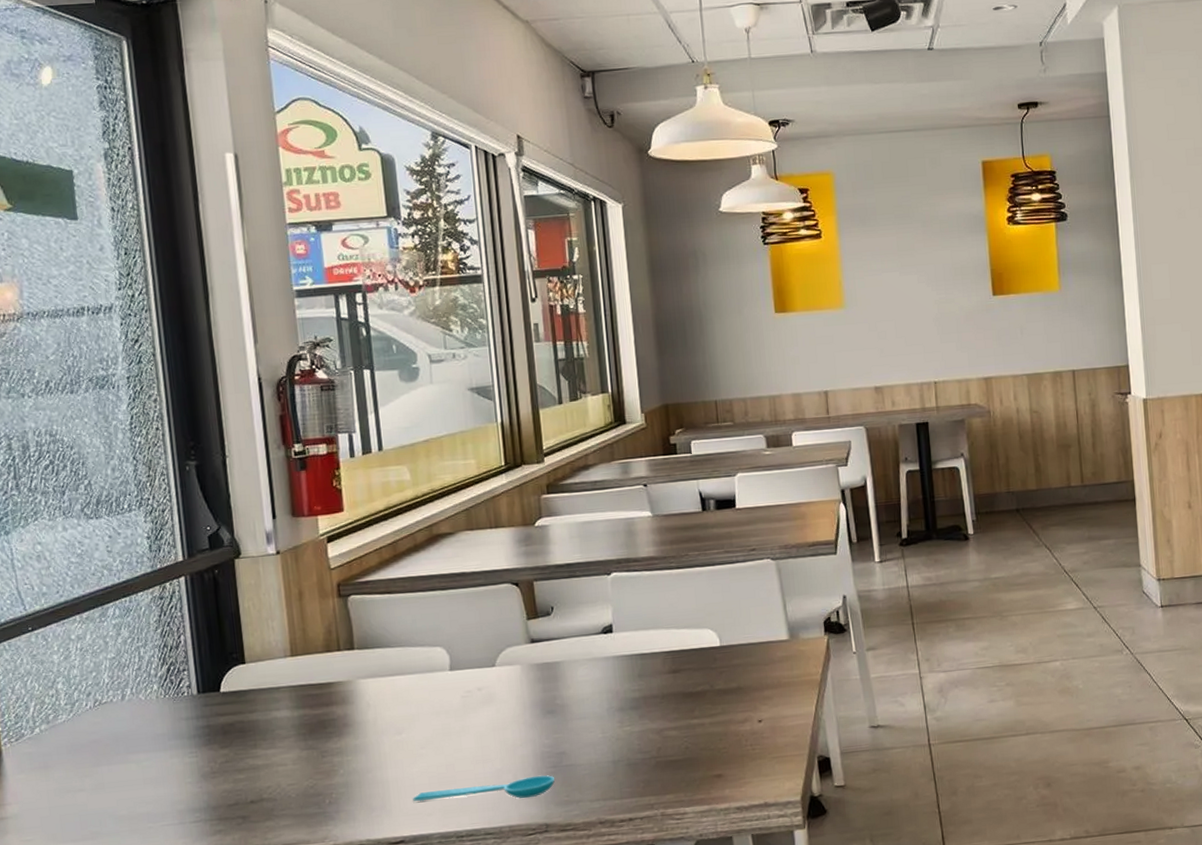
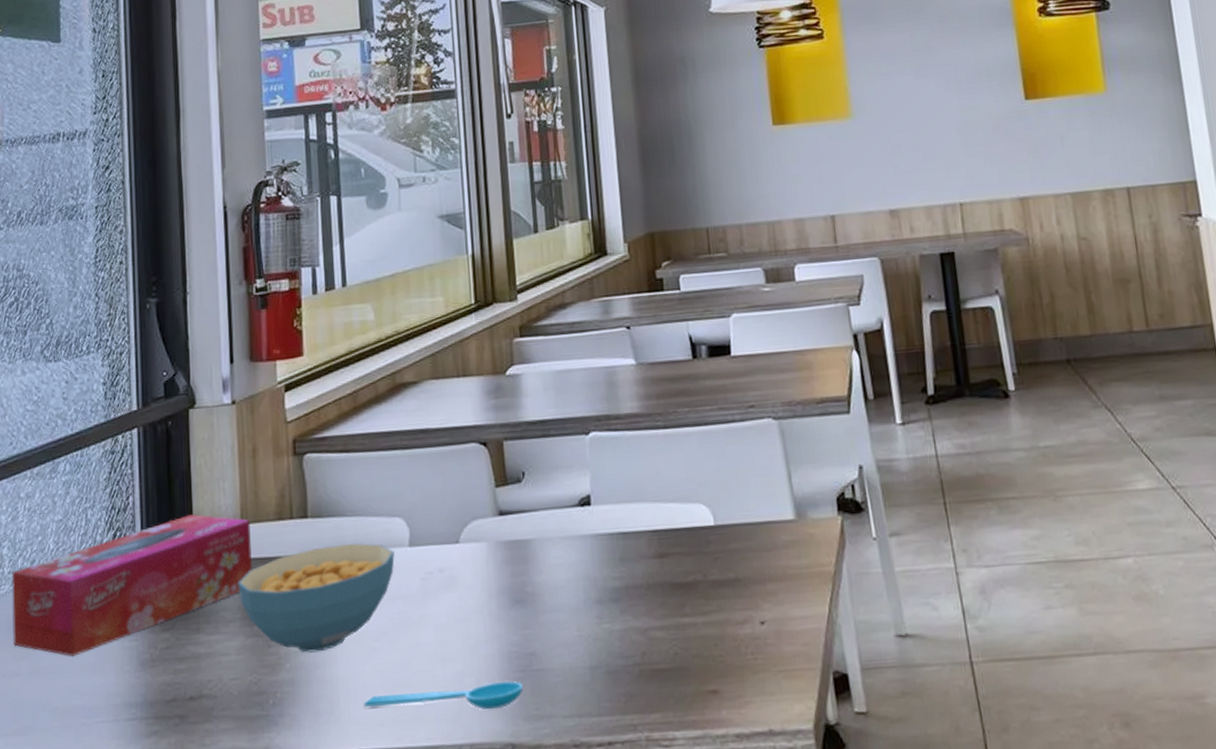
tissue box: none [68,649,305,773] -> present [12,514,253,656]
cereal bowl: none [291,669,437,761] -> present [238,543,395,653]

